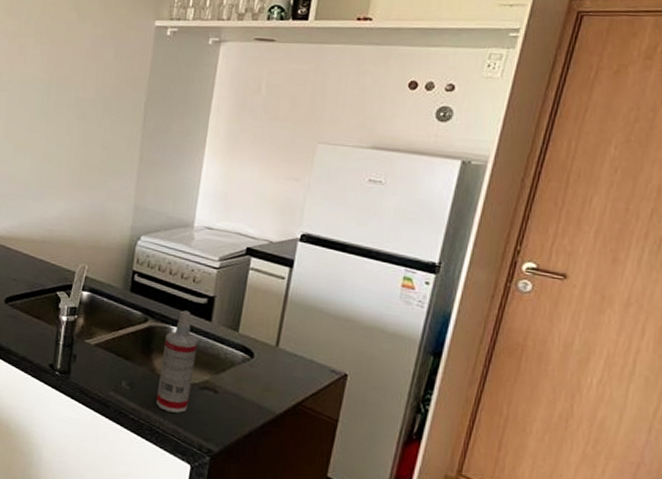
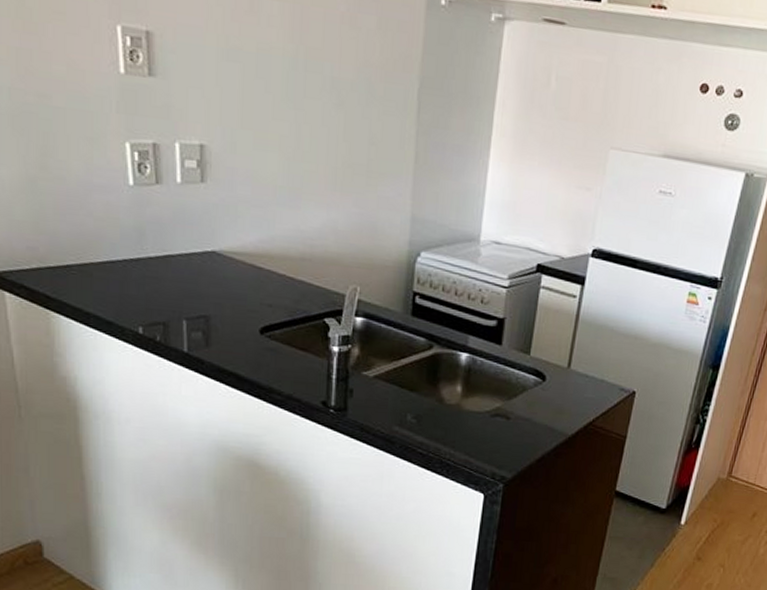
spray bottle: present [156,310,198,414] -> none [446,334,488,443]

